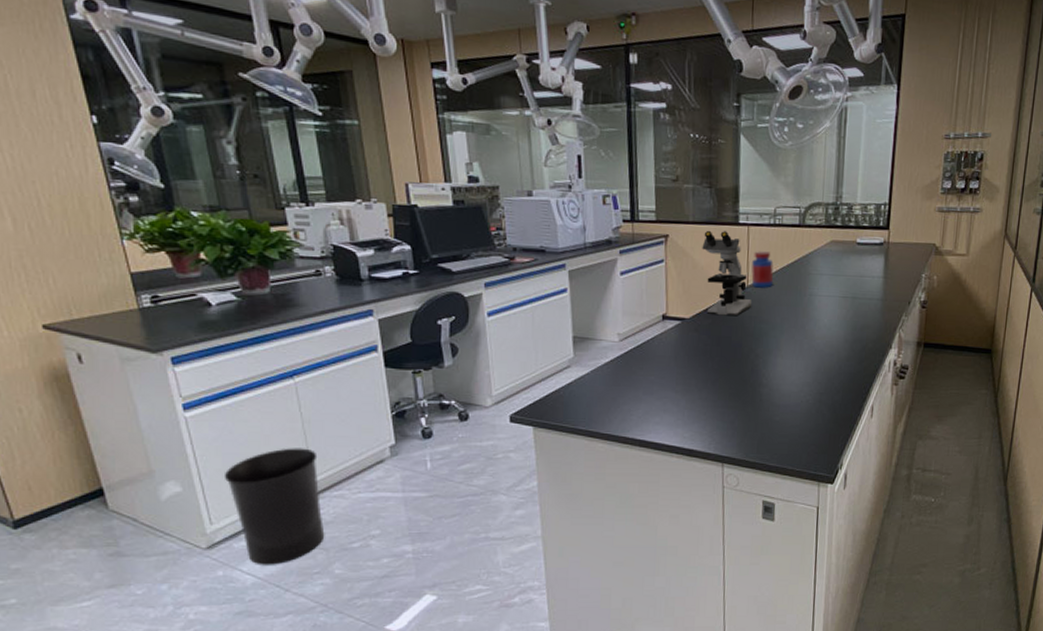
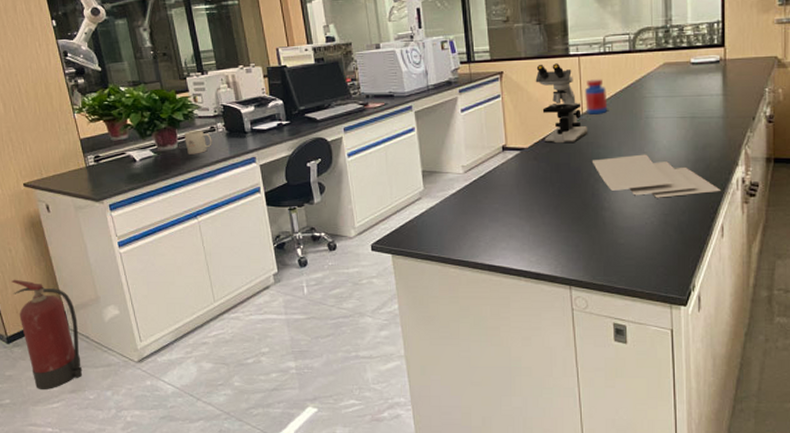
fire extinguisher: none [21,447,127,585] -> present [11,279,83,389]
waste bin: present [225,448,325,565] -> none [150,277,226,377]
mug: none [280,272,317,302] -> present [185,130,212,154]
papers: none [753,331,875,377] -> present [591,154,722,198]

